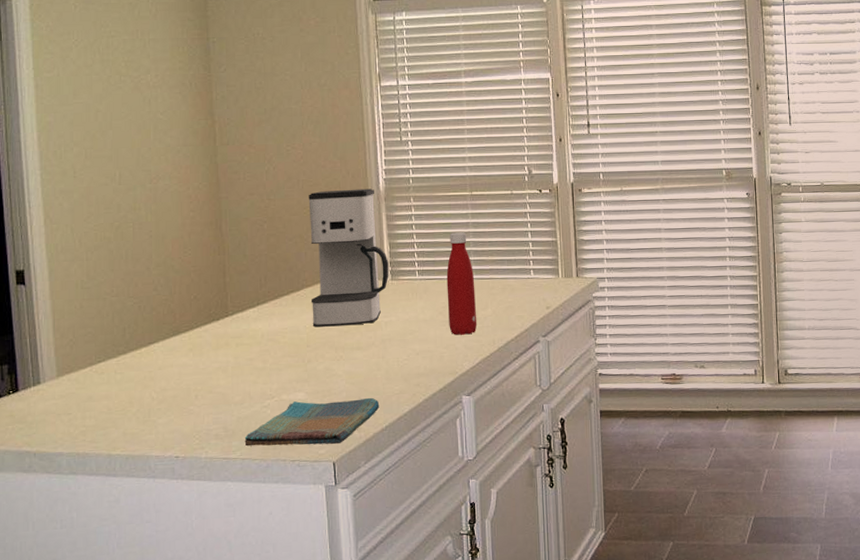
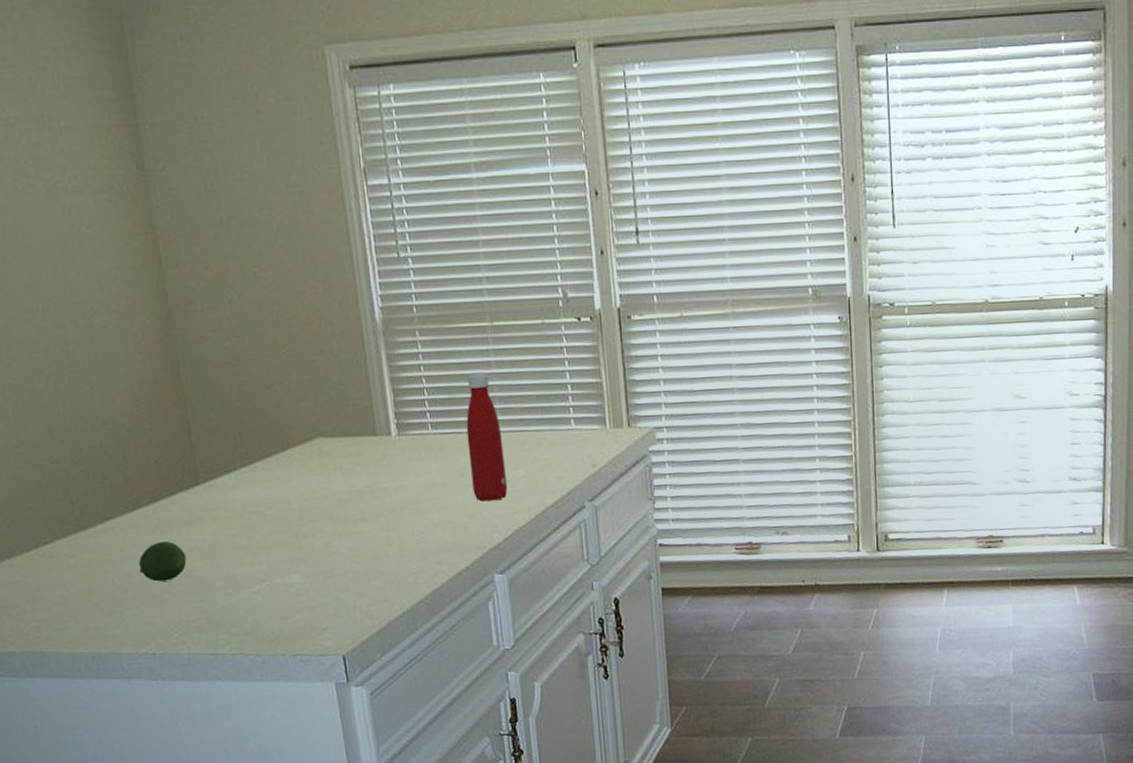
fruit: none [172,362,212,396] -> present [139,541,187,582]
dish towel: present [244,397,380,447] -> none [233,578,394,640]
coffee maker: present [308,188,389,327] -> none [286,320,395,496]

